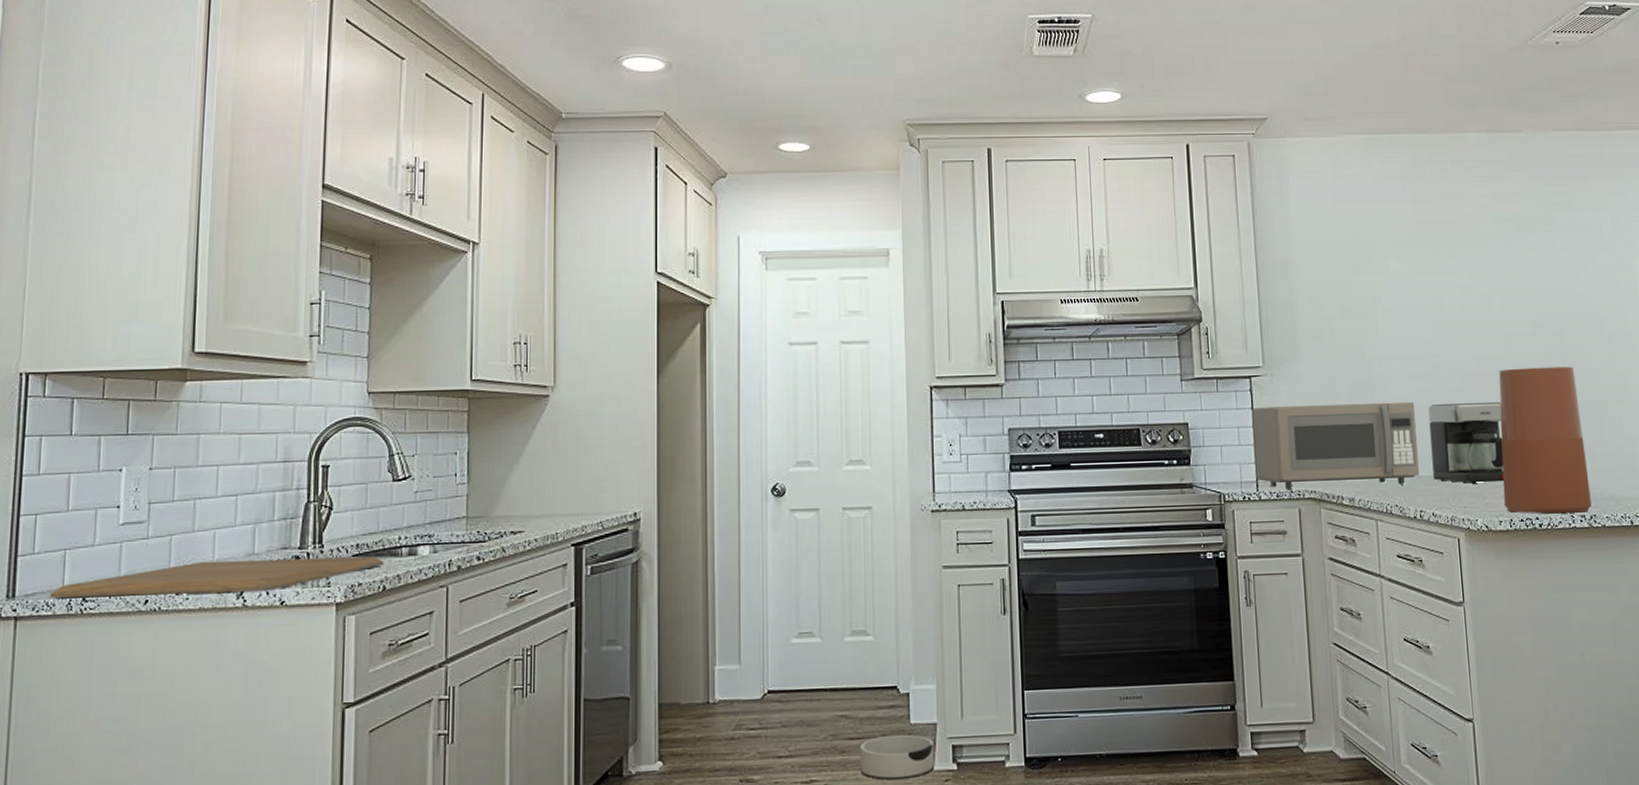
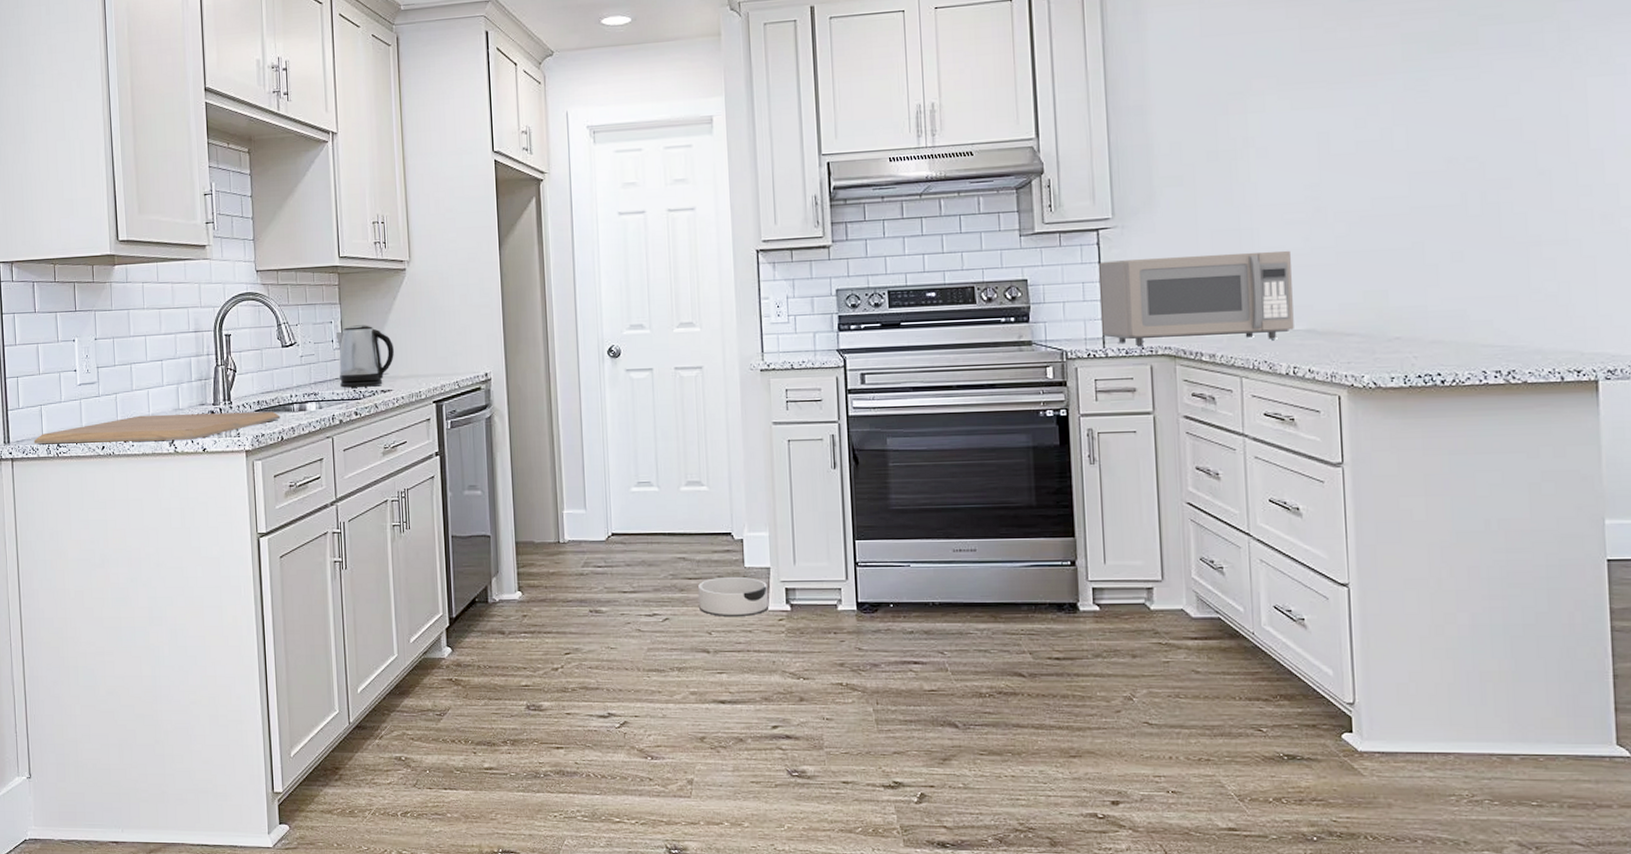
kettle: none [461,457,530,529] -> present [336,325,395,388]
coffee maker: present [1428,401,1505,483] -> none [1308,247,1400,337]
vase: present [1498,366,1592,514] -> none [1397,205,1510,370]

